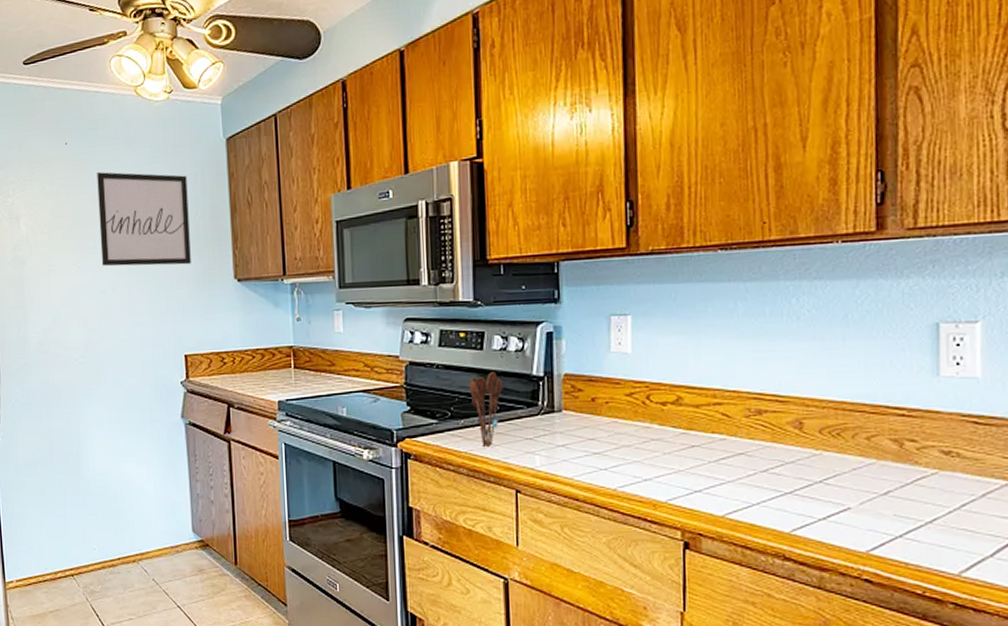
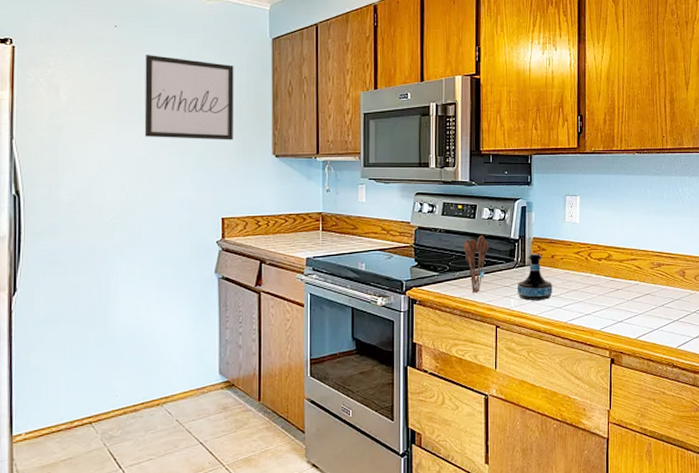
tequila bottle: none [544,395,595,458] -> present [518,253,553,300]

